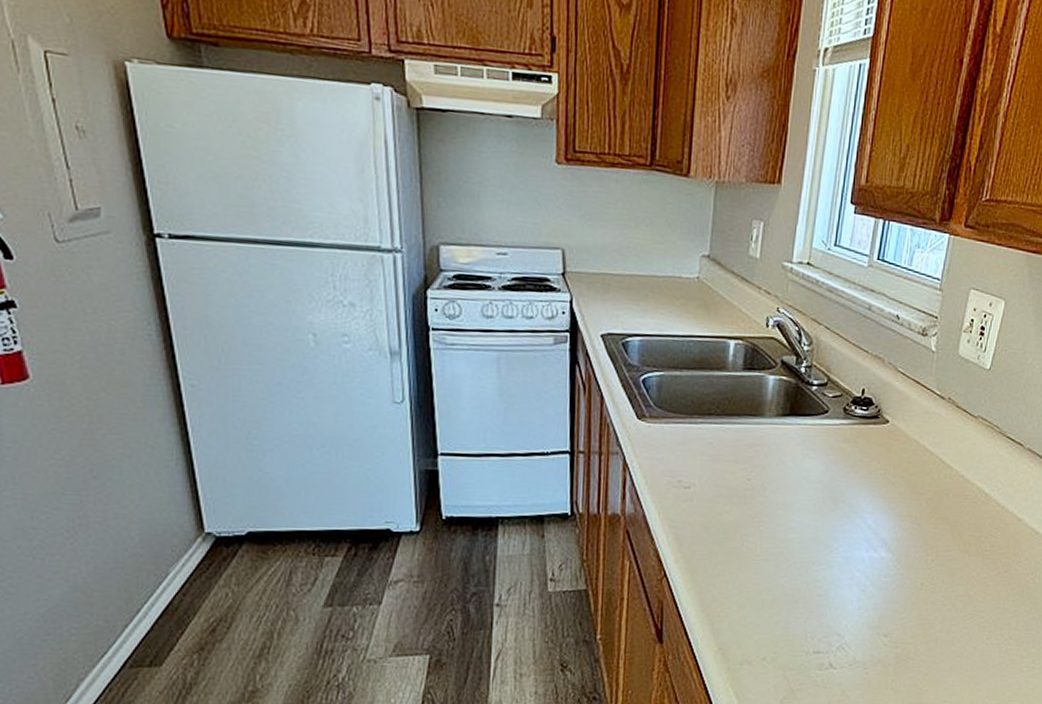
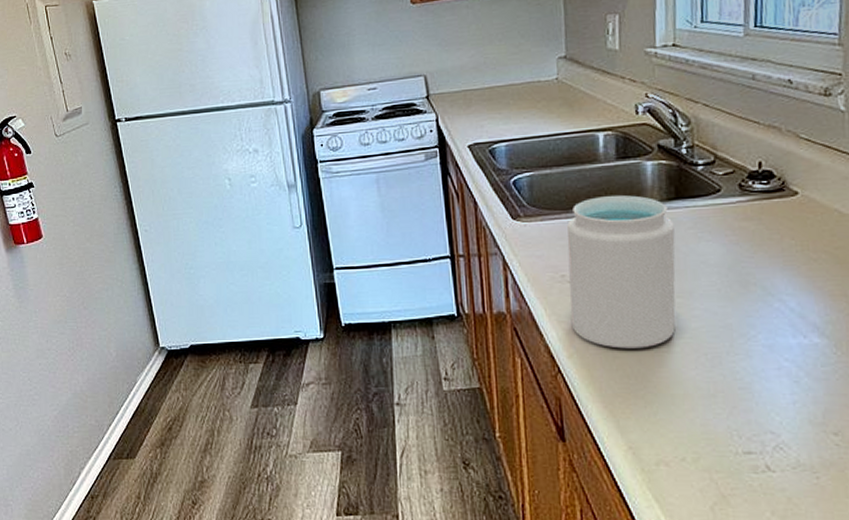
jar: none [681,404,785,556] -> present [567,195,676,349]

